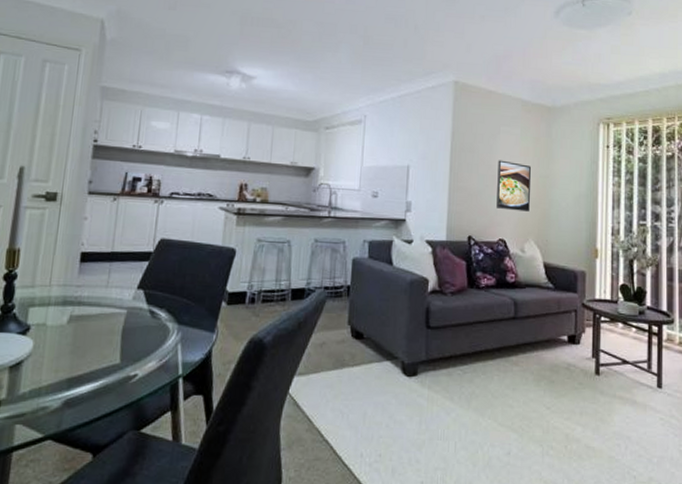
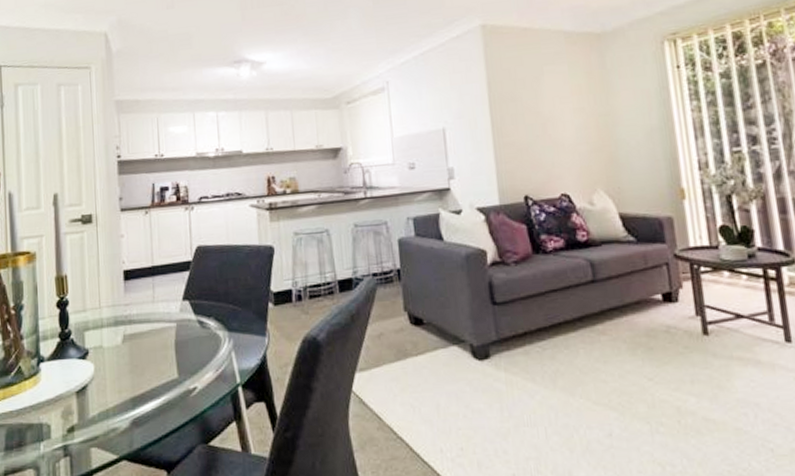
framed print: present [496,160,531,212] -> none [546,104,593,160]

